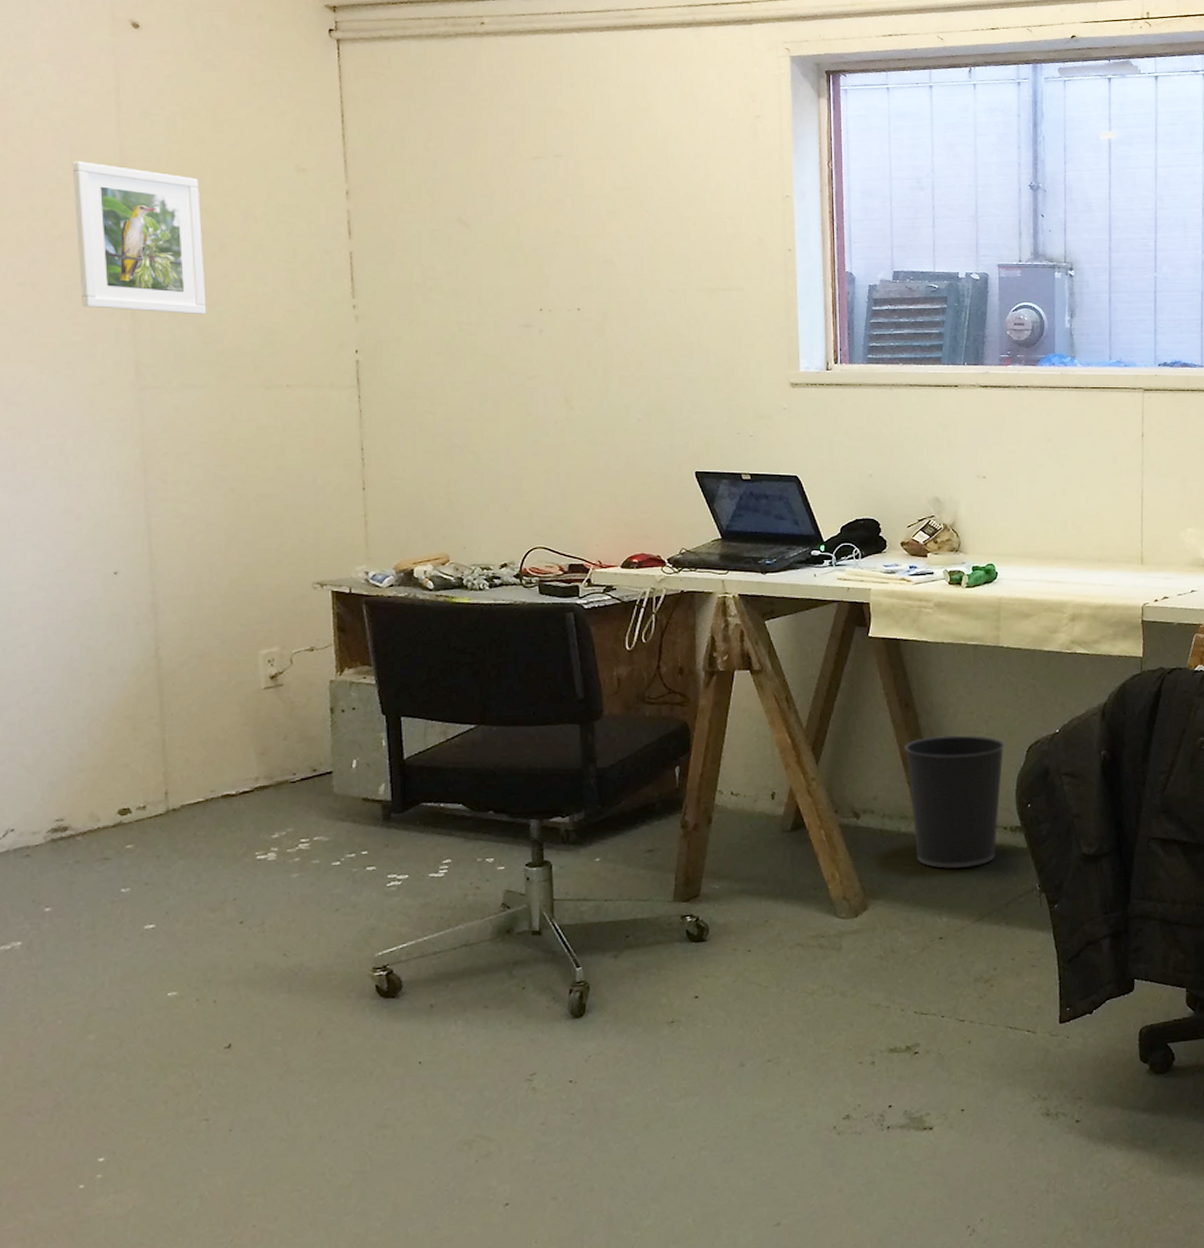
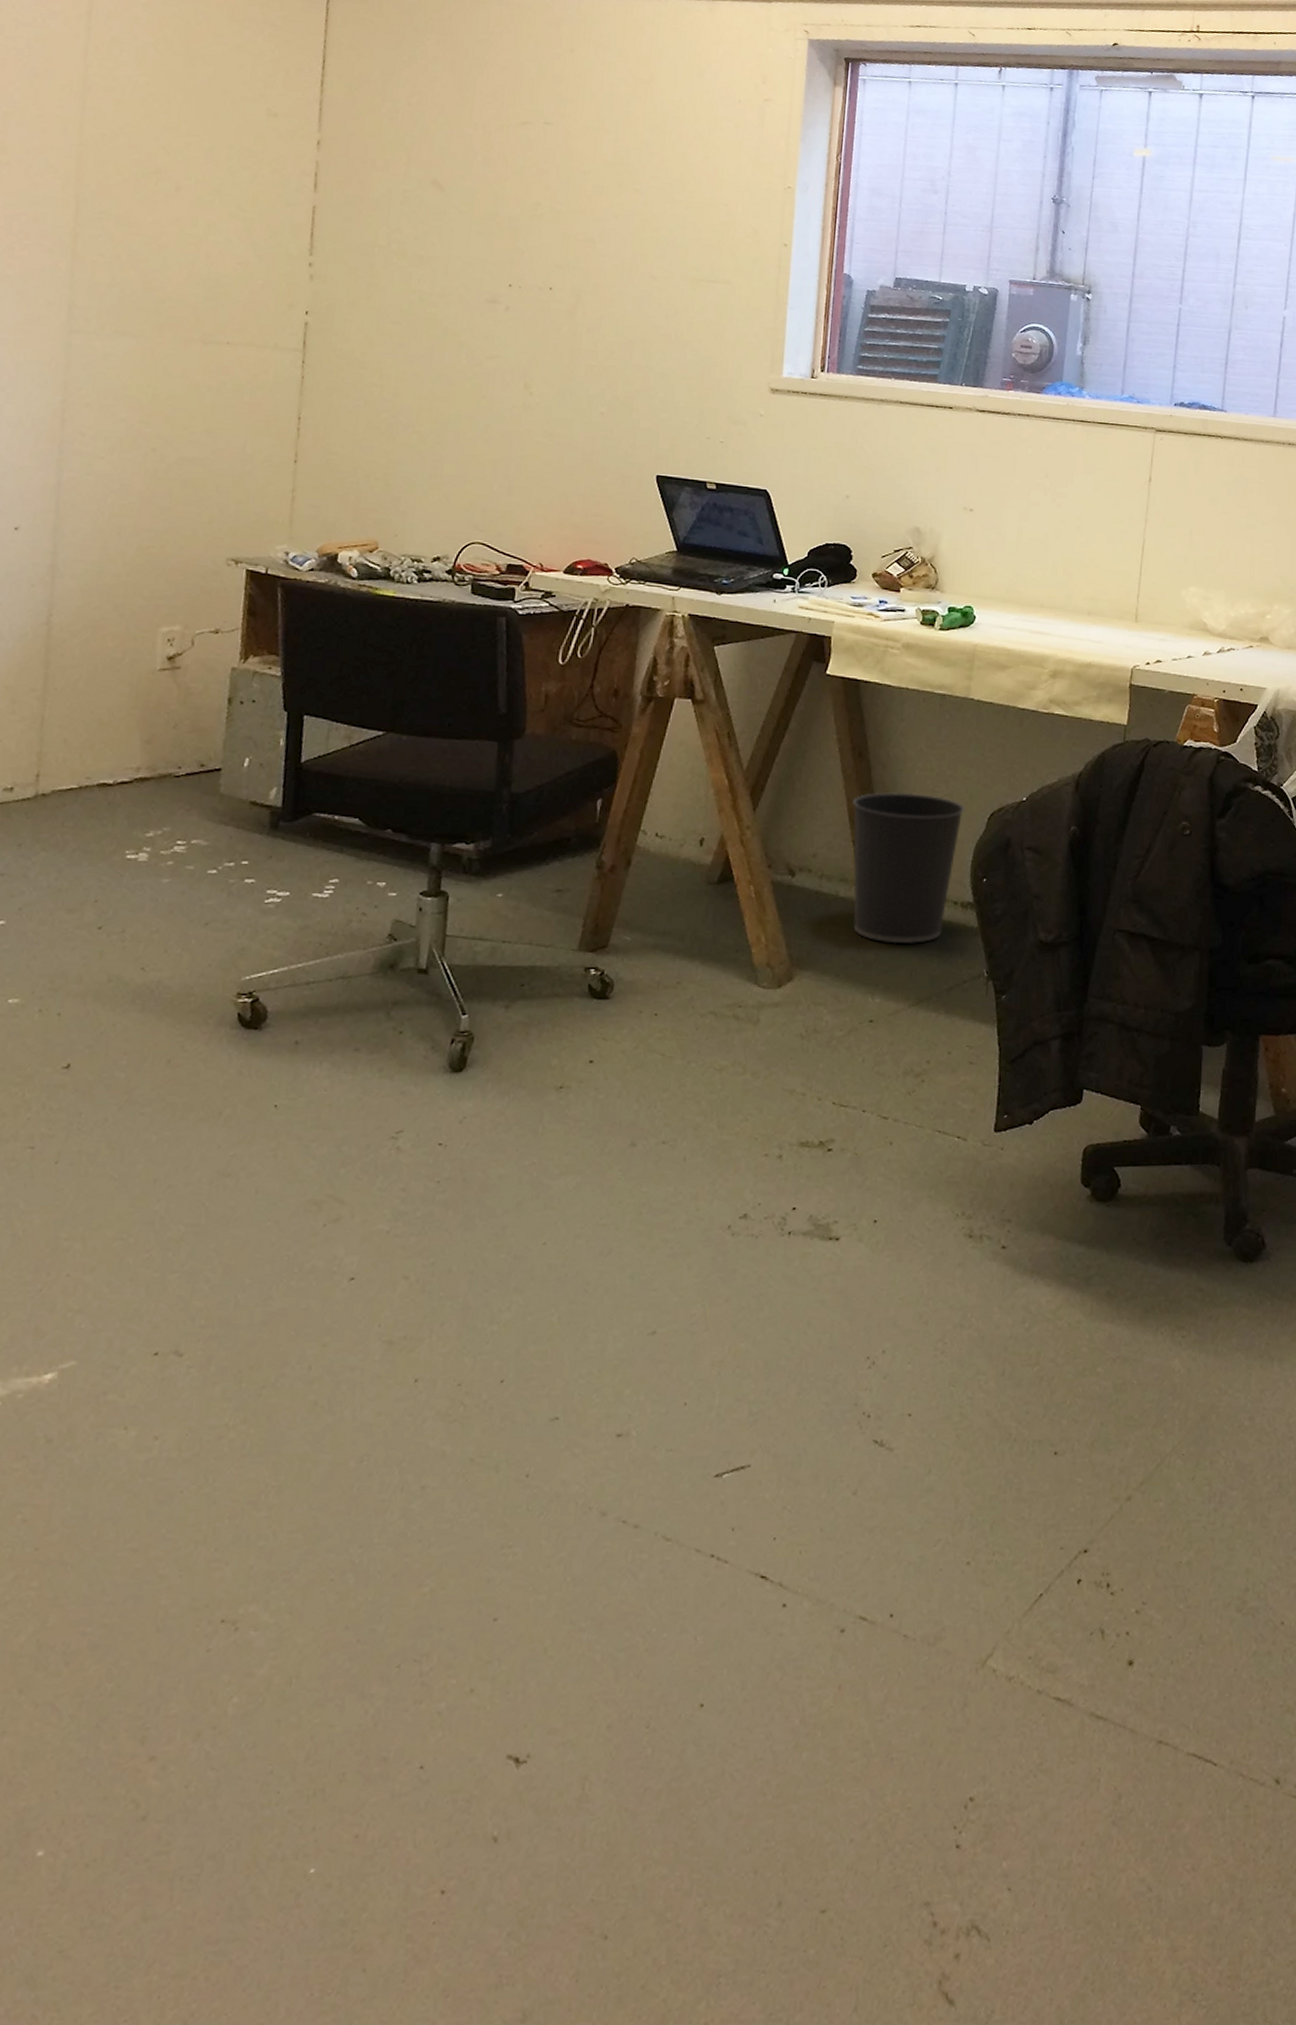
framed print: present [72,161,207,315] -> none [20,84,163,260]

